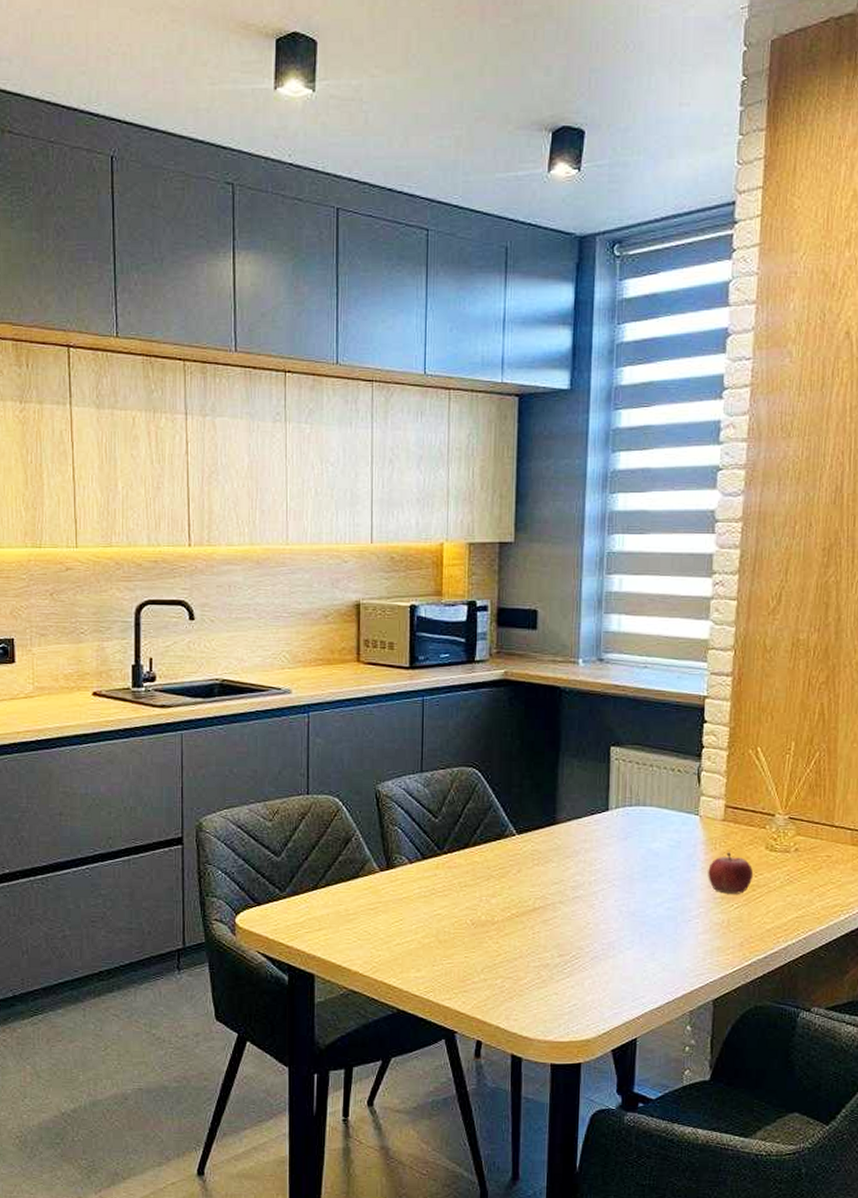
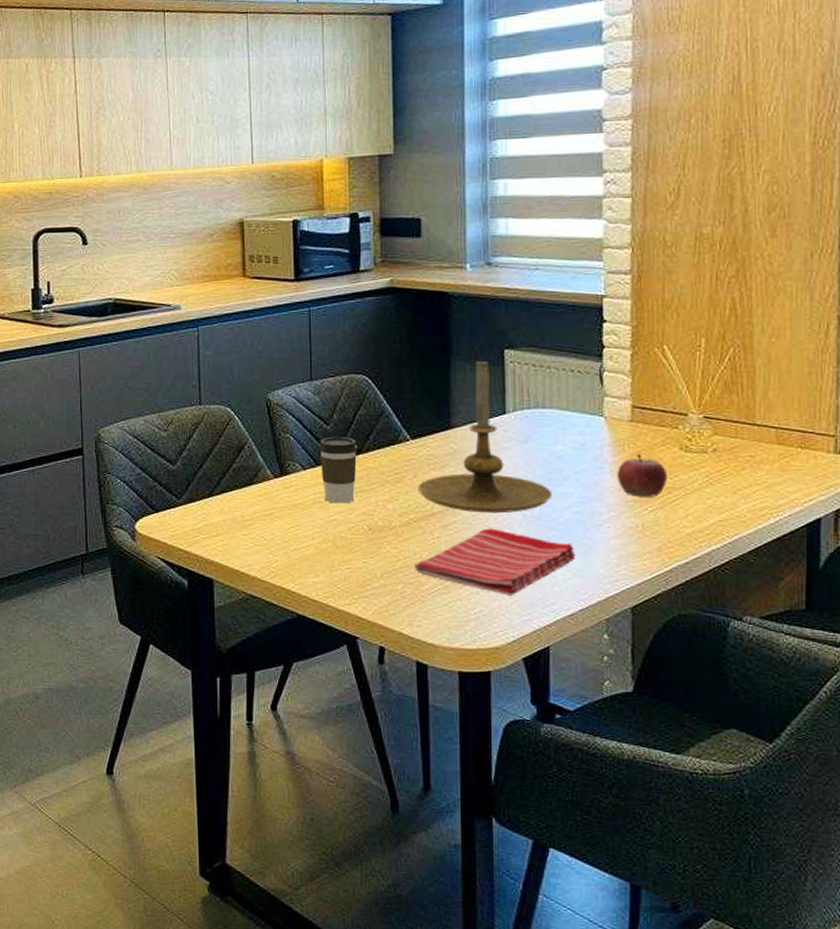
coffee cup: none [426,830,465,898] -> present [319,436,358,503]
dish towel: none [514,923,666,989] -> present [415,528,576,596]
candle holder: none [521,756,648,909] -> present [417,360,553,514]

